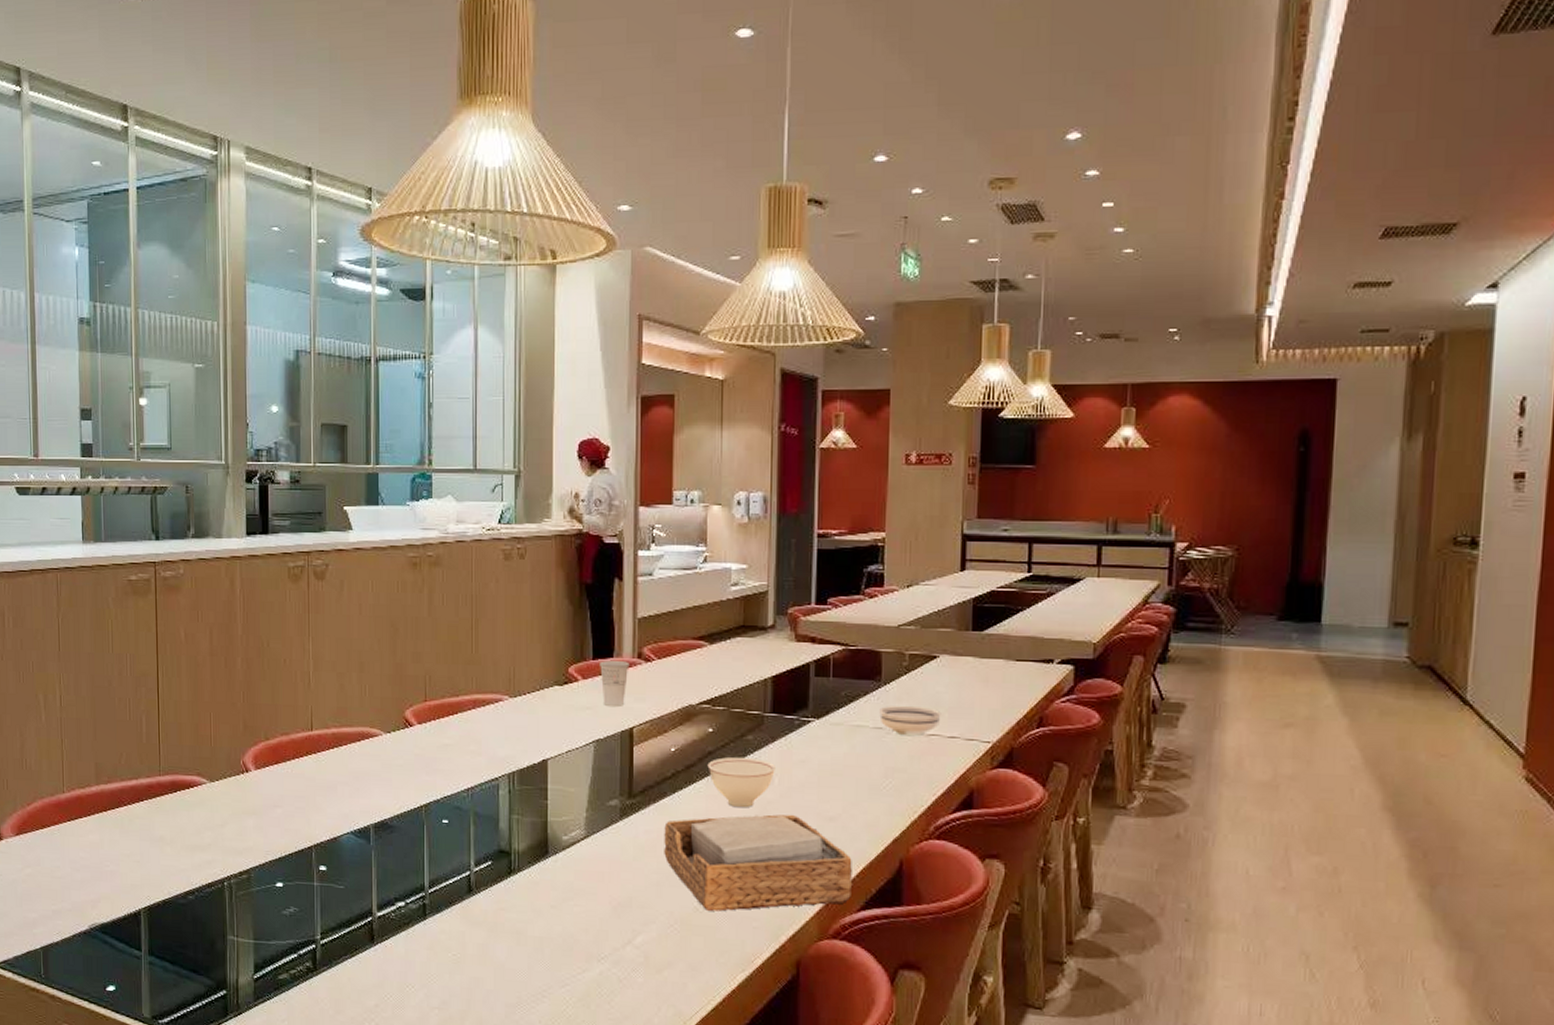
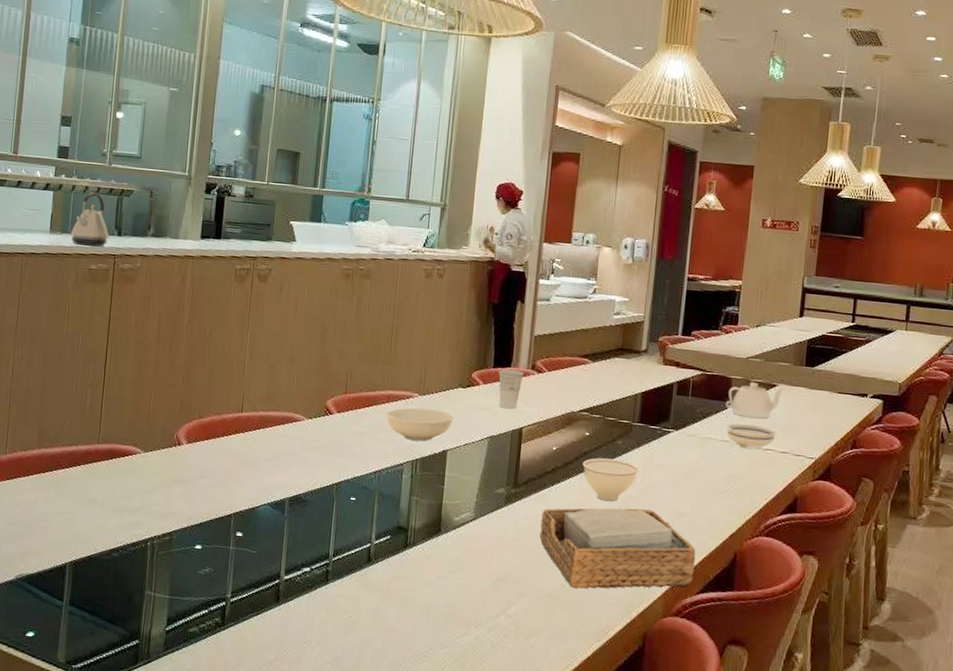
kettle: none [105,493,146,554] -> present [71,192,109,247]
bowl: none [473,712,552,751] -> present [386,407,454,442]
teapot: none [875,655,949,699] -> present [725,382,786,419]

